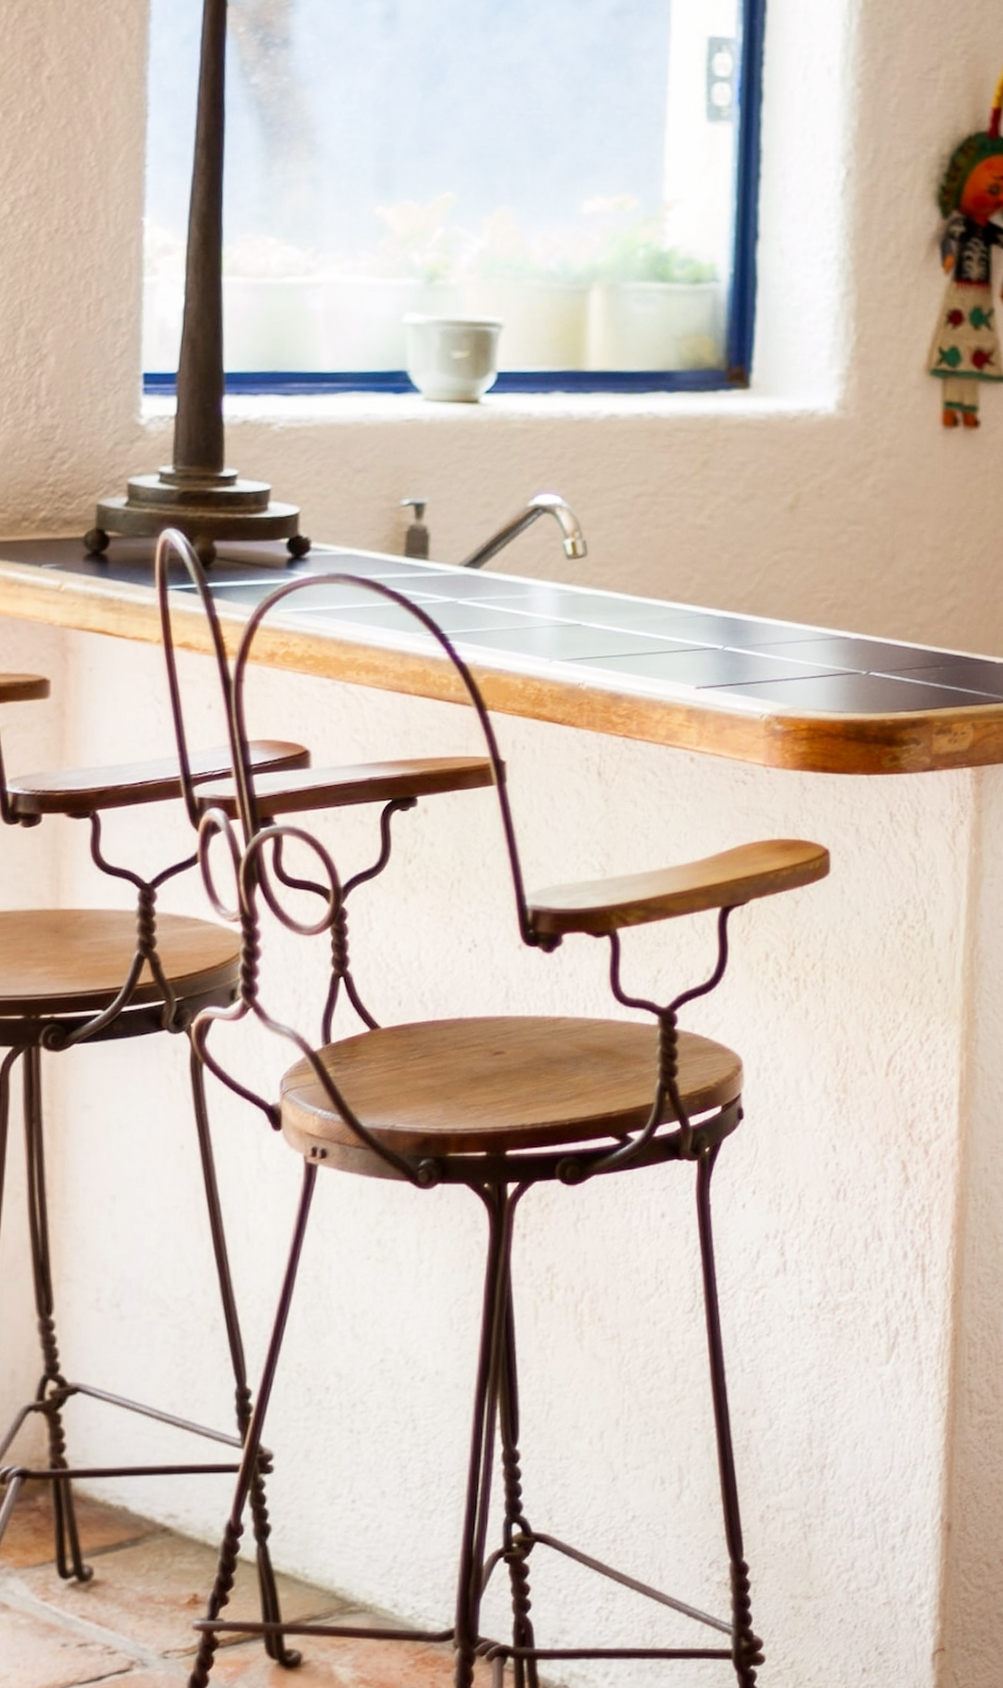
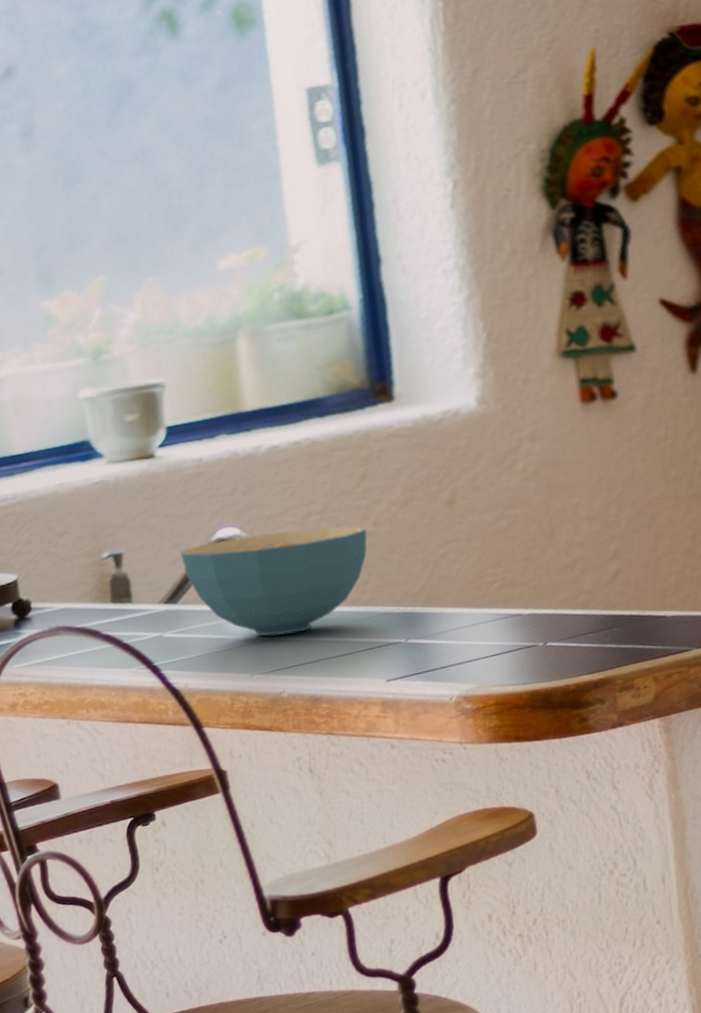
cereal bowl: none [490,506,699,622] -> present [180,526,367,636]

